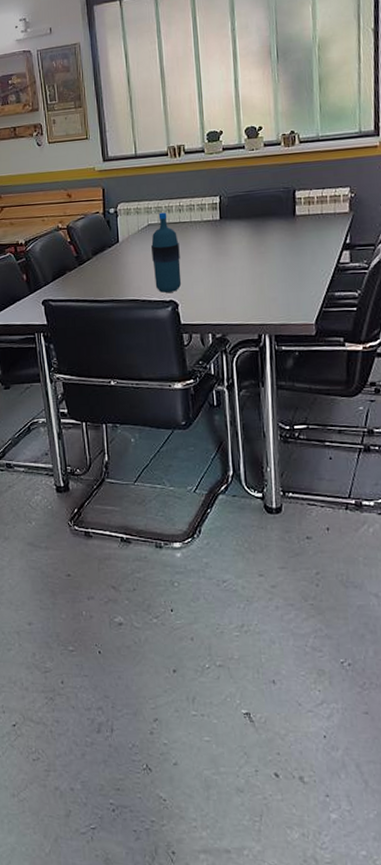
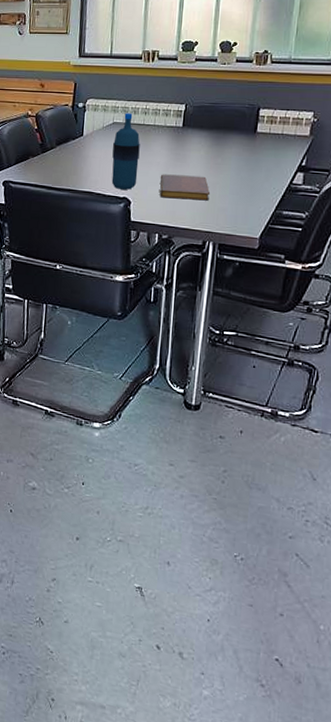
notebook: none [204,267,258,296] -> present [160,174,210,201]

